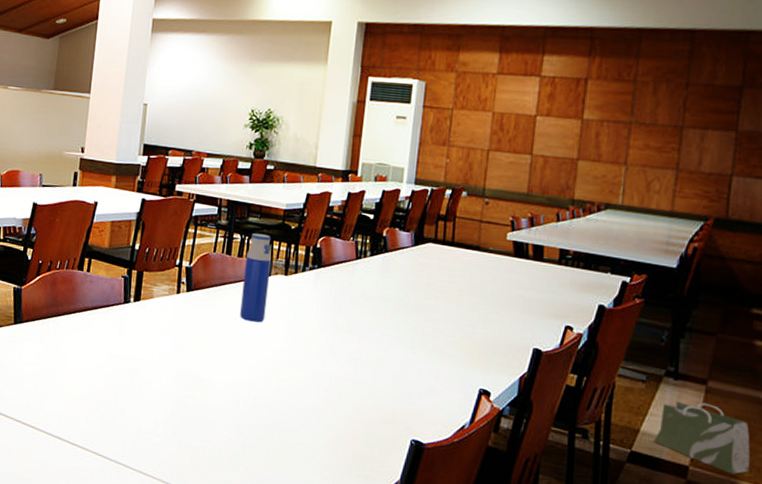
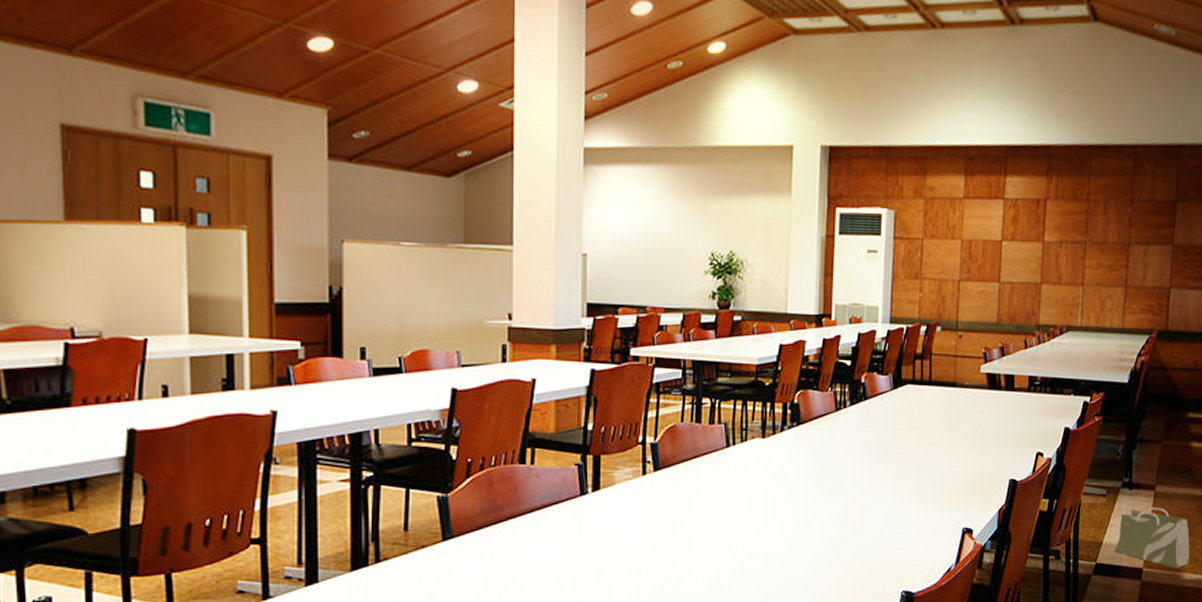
water bottle: present [240,233,272,323] -> none [717,394,747,495]

